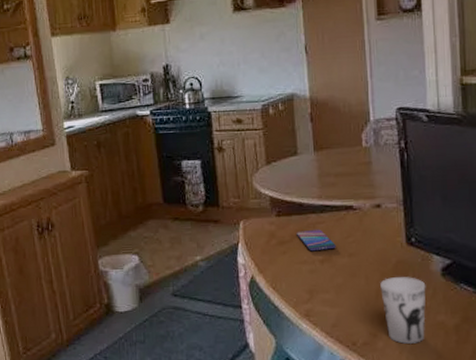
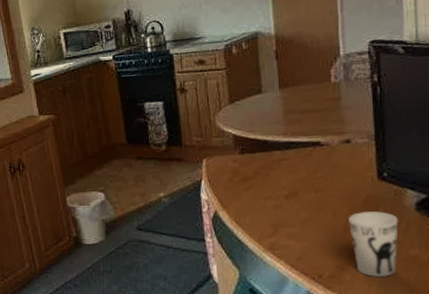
smartphone: present [297,229,336,252] -> none [261,165,302,187]

